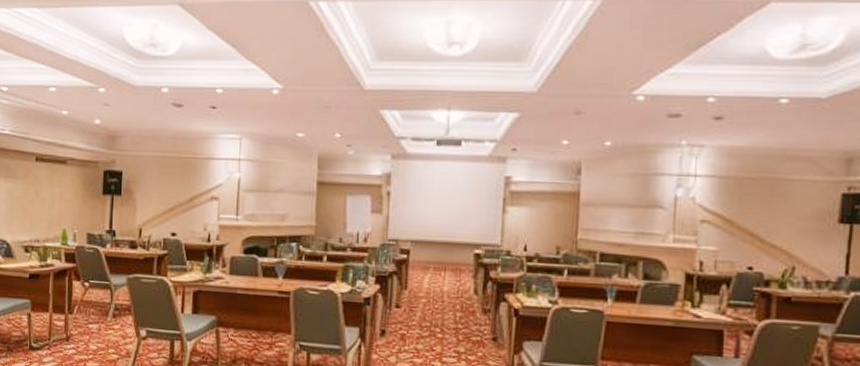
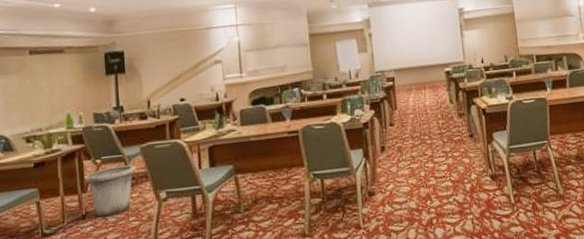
trash can: none [72,293,121,344] -> present [84,165,137,218]

